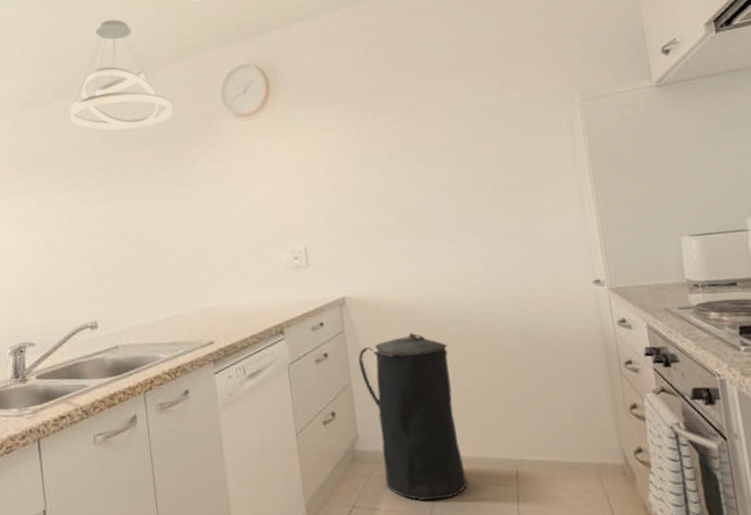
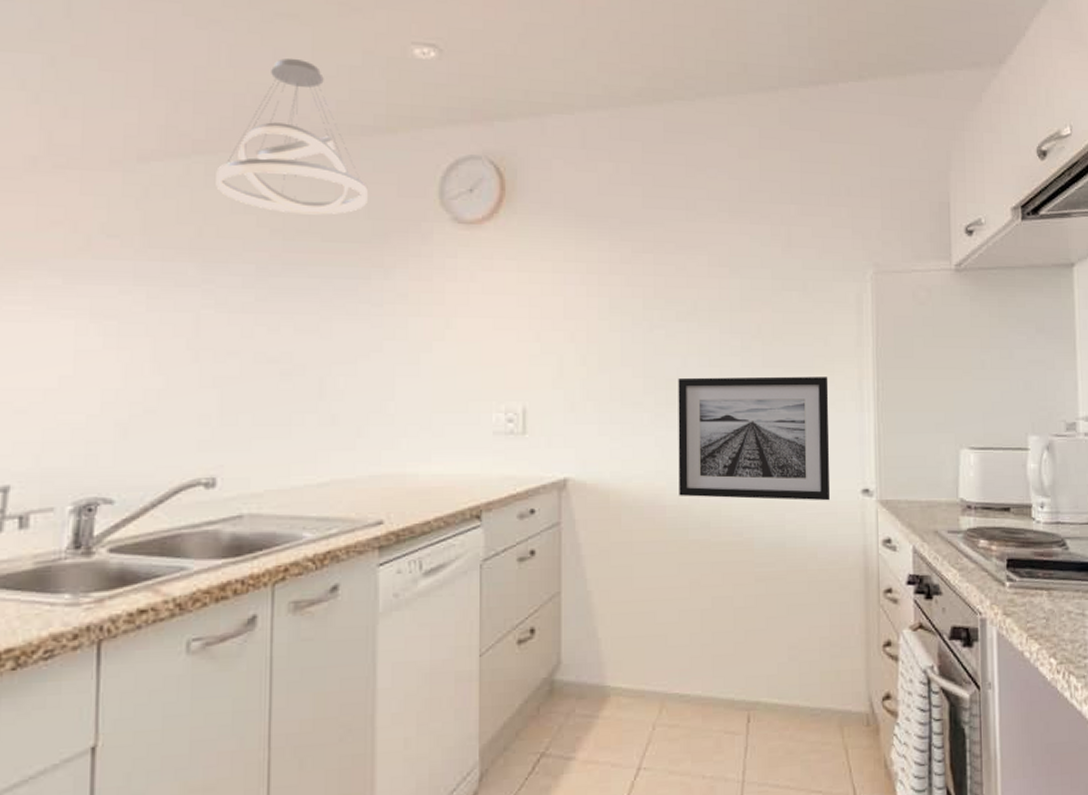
trash can: present [358,332,468,501] -> none [574,532,689,750]
wall art: none [423,192,565,302] -> present [678,376,830,501]

